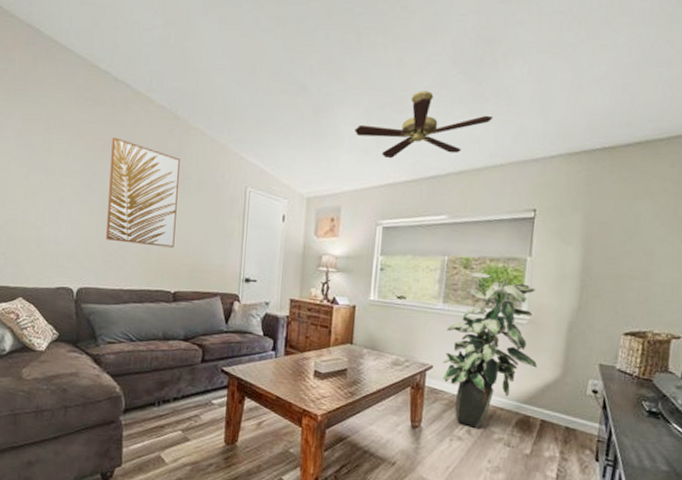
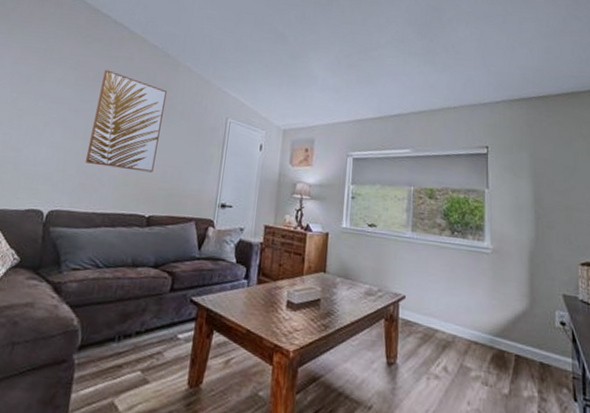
ceiling fan: present [355,91,494,159] -> none [327,44,445,99]
indoor plant: present [442,272,537,428] -> none [414,202,505,365]

